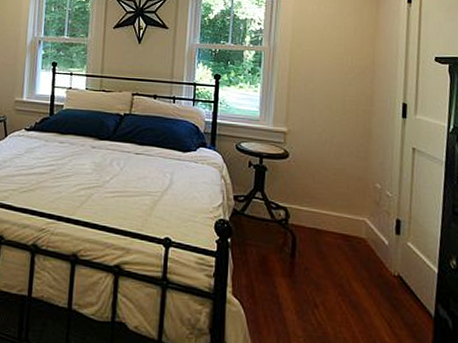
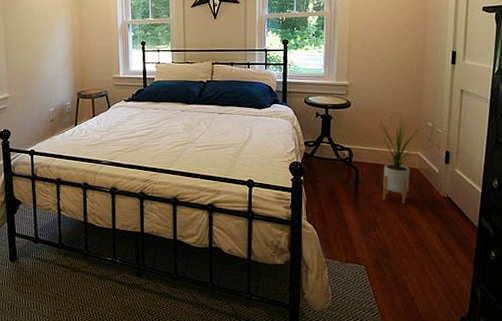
house plant: none [313,171,378,282] -> present [373,114,430,204]

